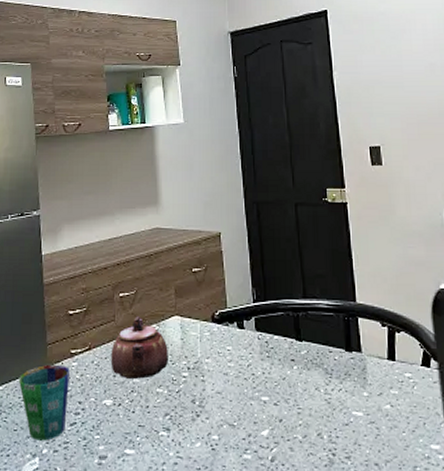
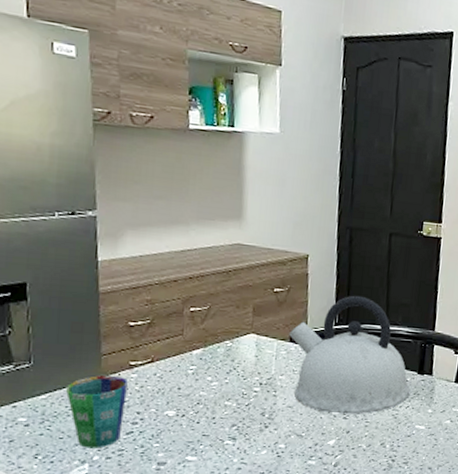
teapot: present [110,316,168,379] -> none [175,332,241,392]
kettle: none [211,269,341,400] -> present [289,295,410,415]

